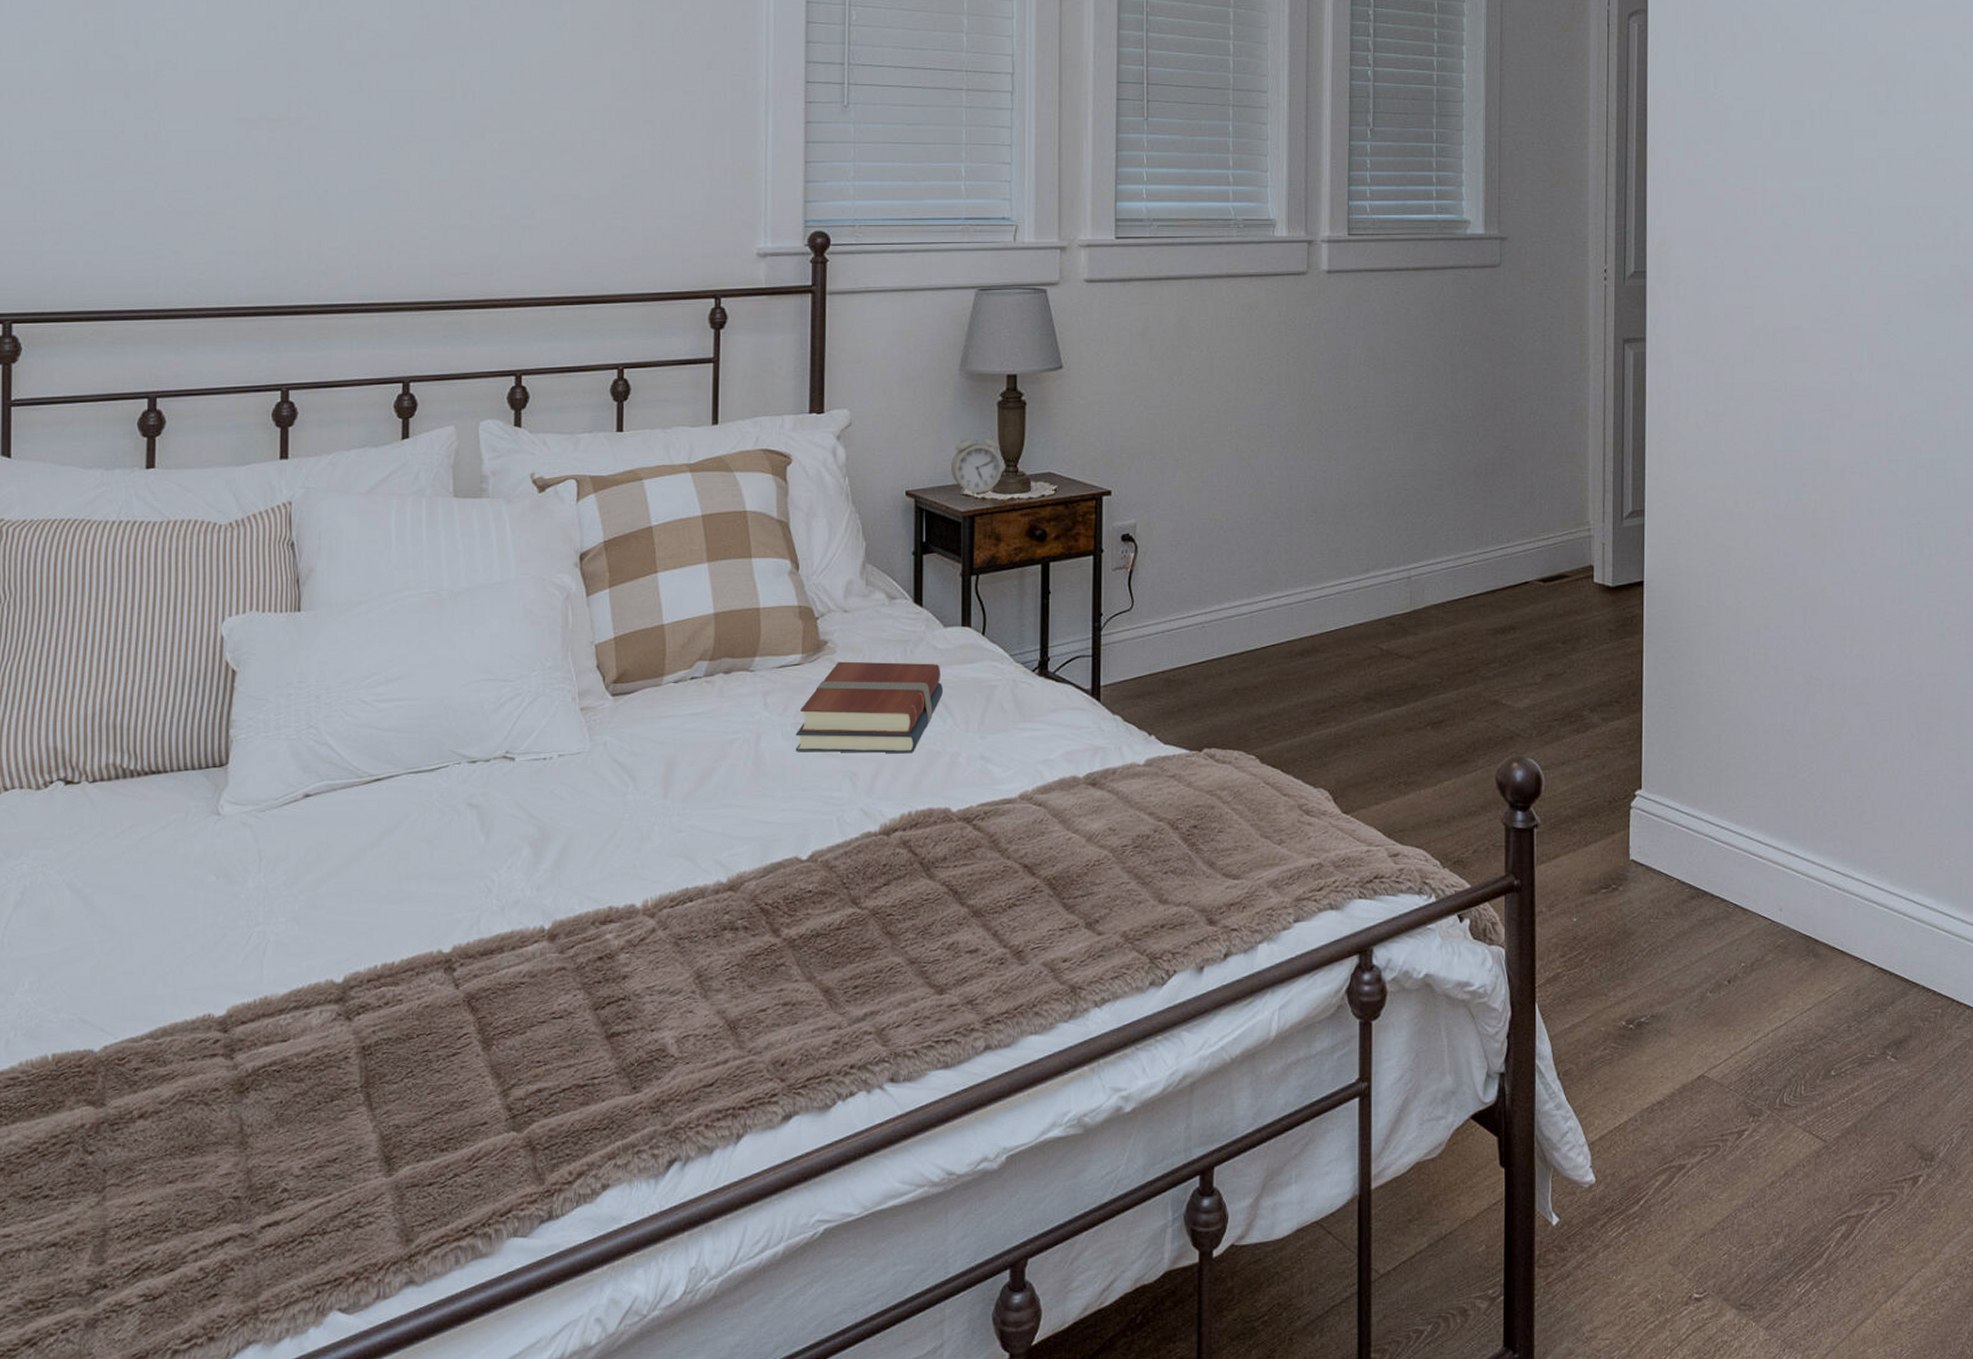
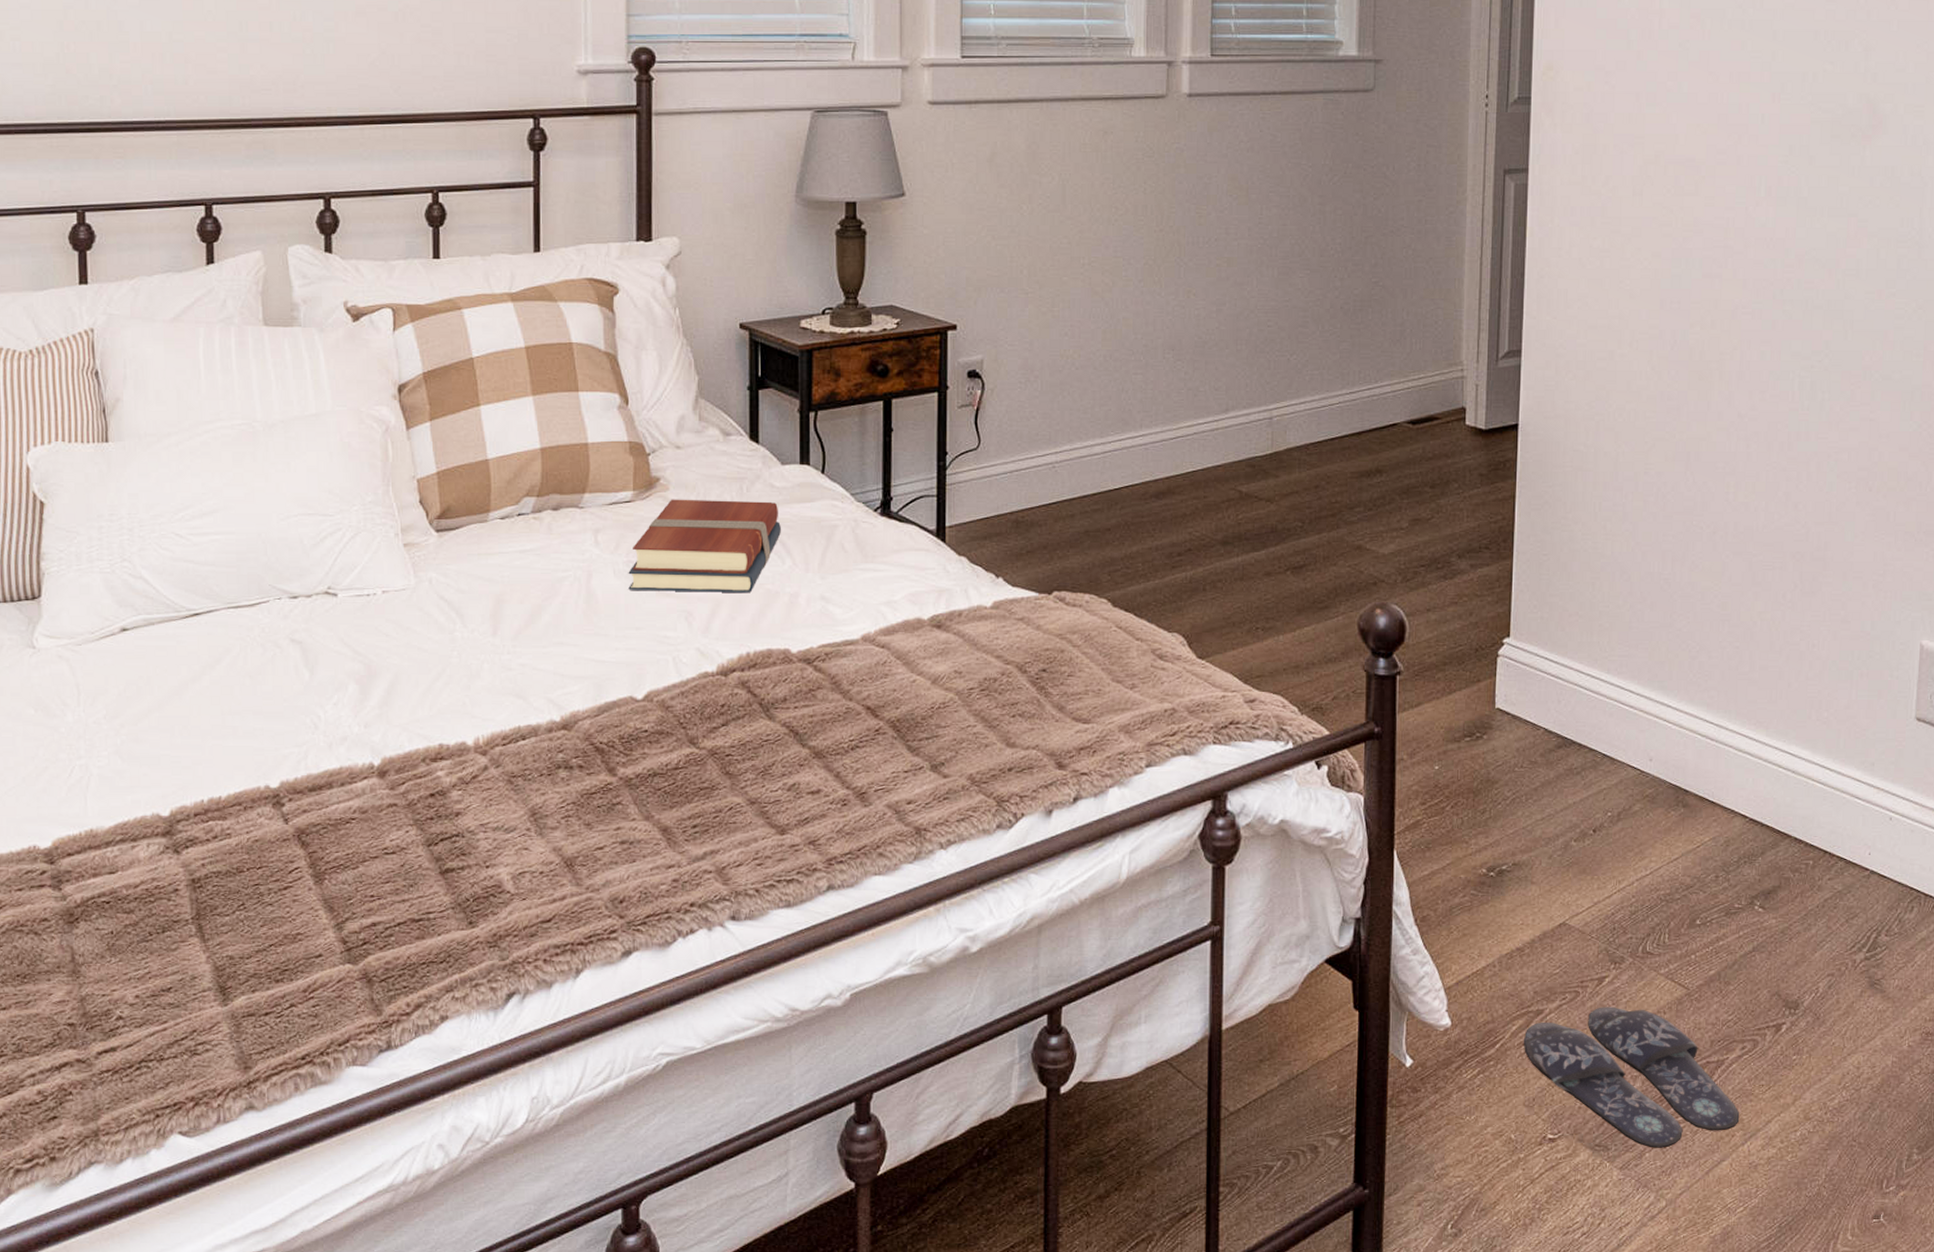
alarm clock: present [951,428,1002,494] -> none [787,258,841,327]
slippers: none [1667,1160,1880,1307] -> present [1524,1007,1739,1148]

